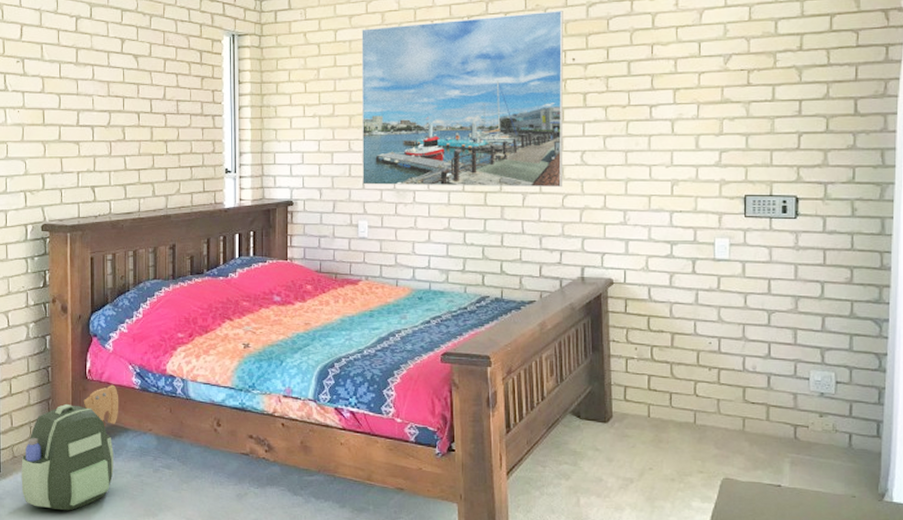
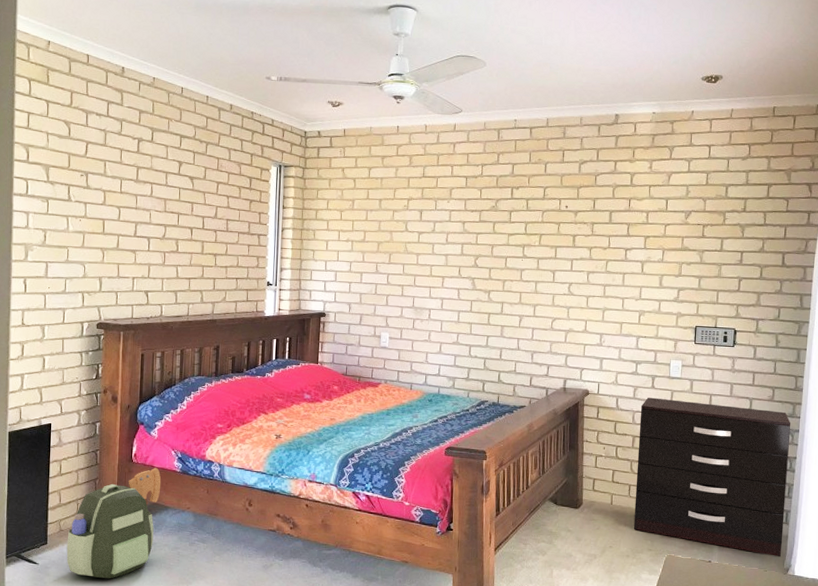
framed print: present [361,9,563,188] -> none [386,164,560,313]
dresser: none [678,285,878,480] -> present [633,397,791,557]

